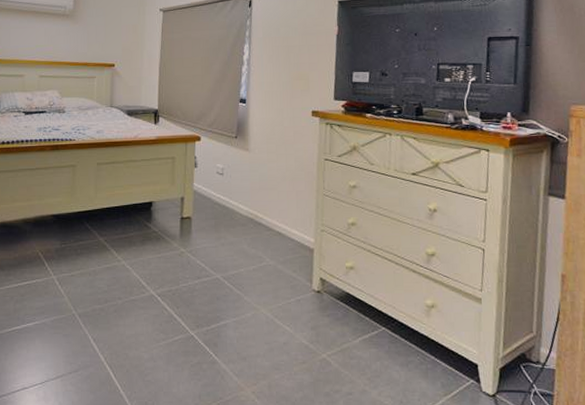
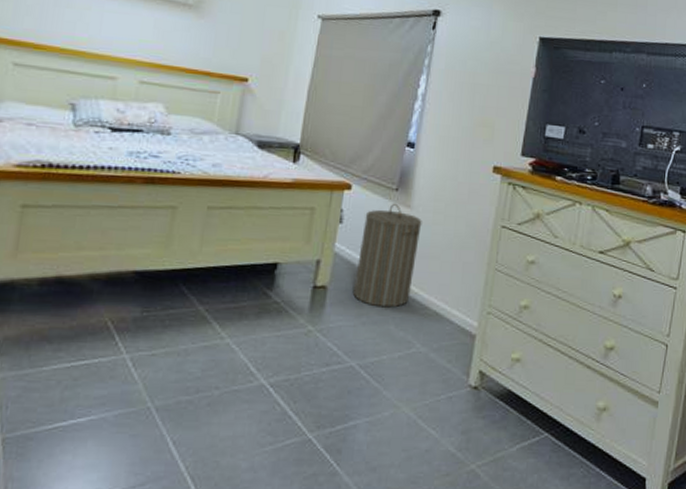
laundry hamper: none [212,148,259,231] -> present [353,203,422,308]

